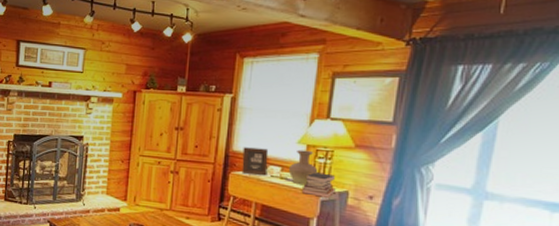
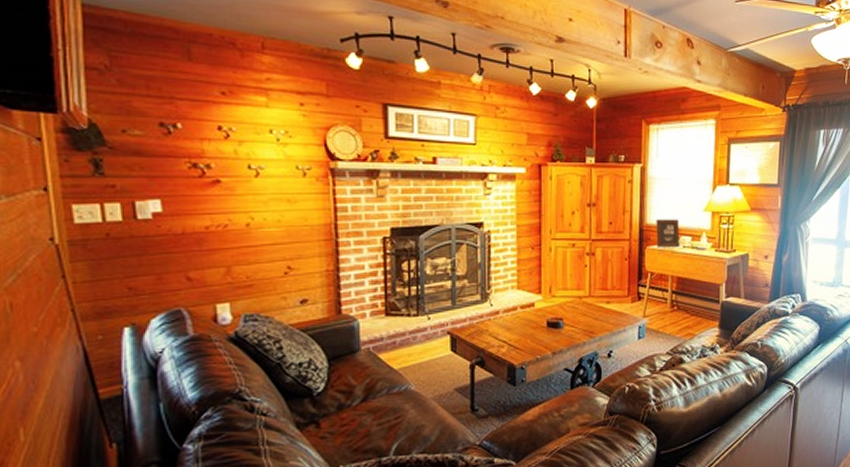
vase: present [289,149,318,186] -> none [699,217,723,253]
books: present [301,172,336,198] -> none [710,238,738,262]

